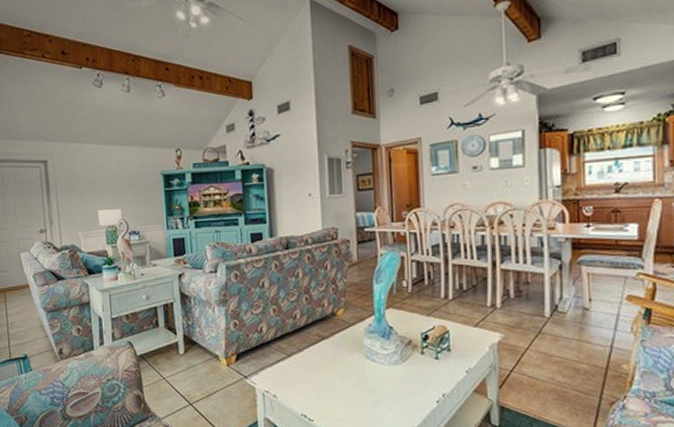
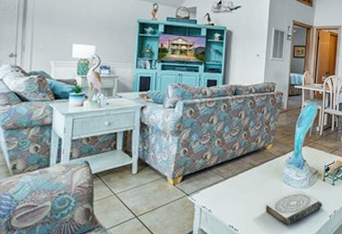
book: none [345,368,424,414] -> present [265,191,322,225]

